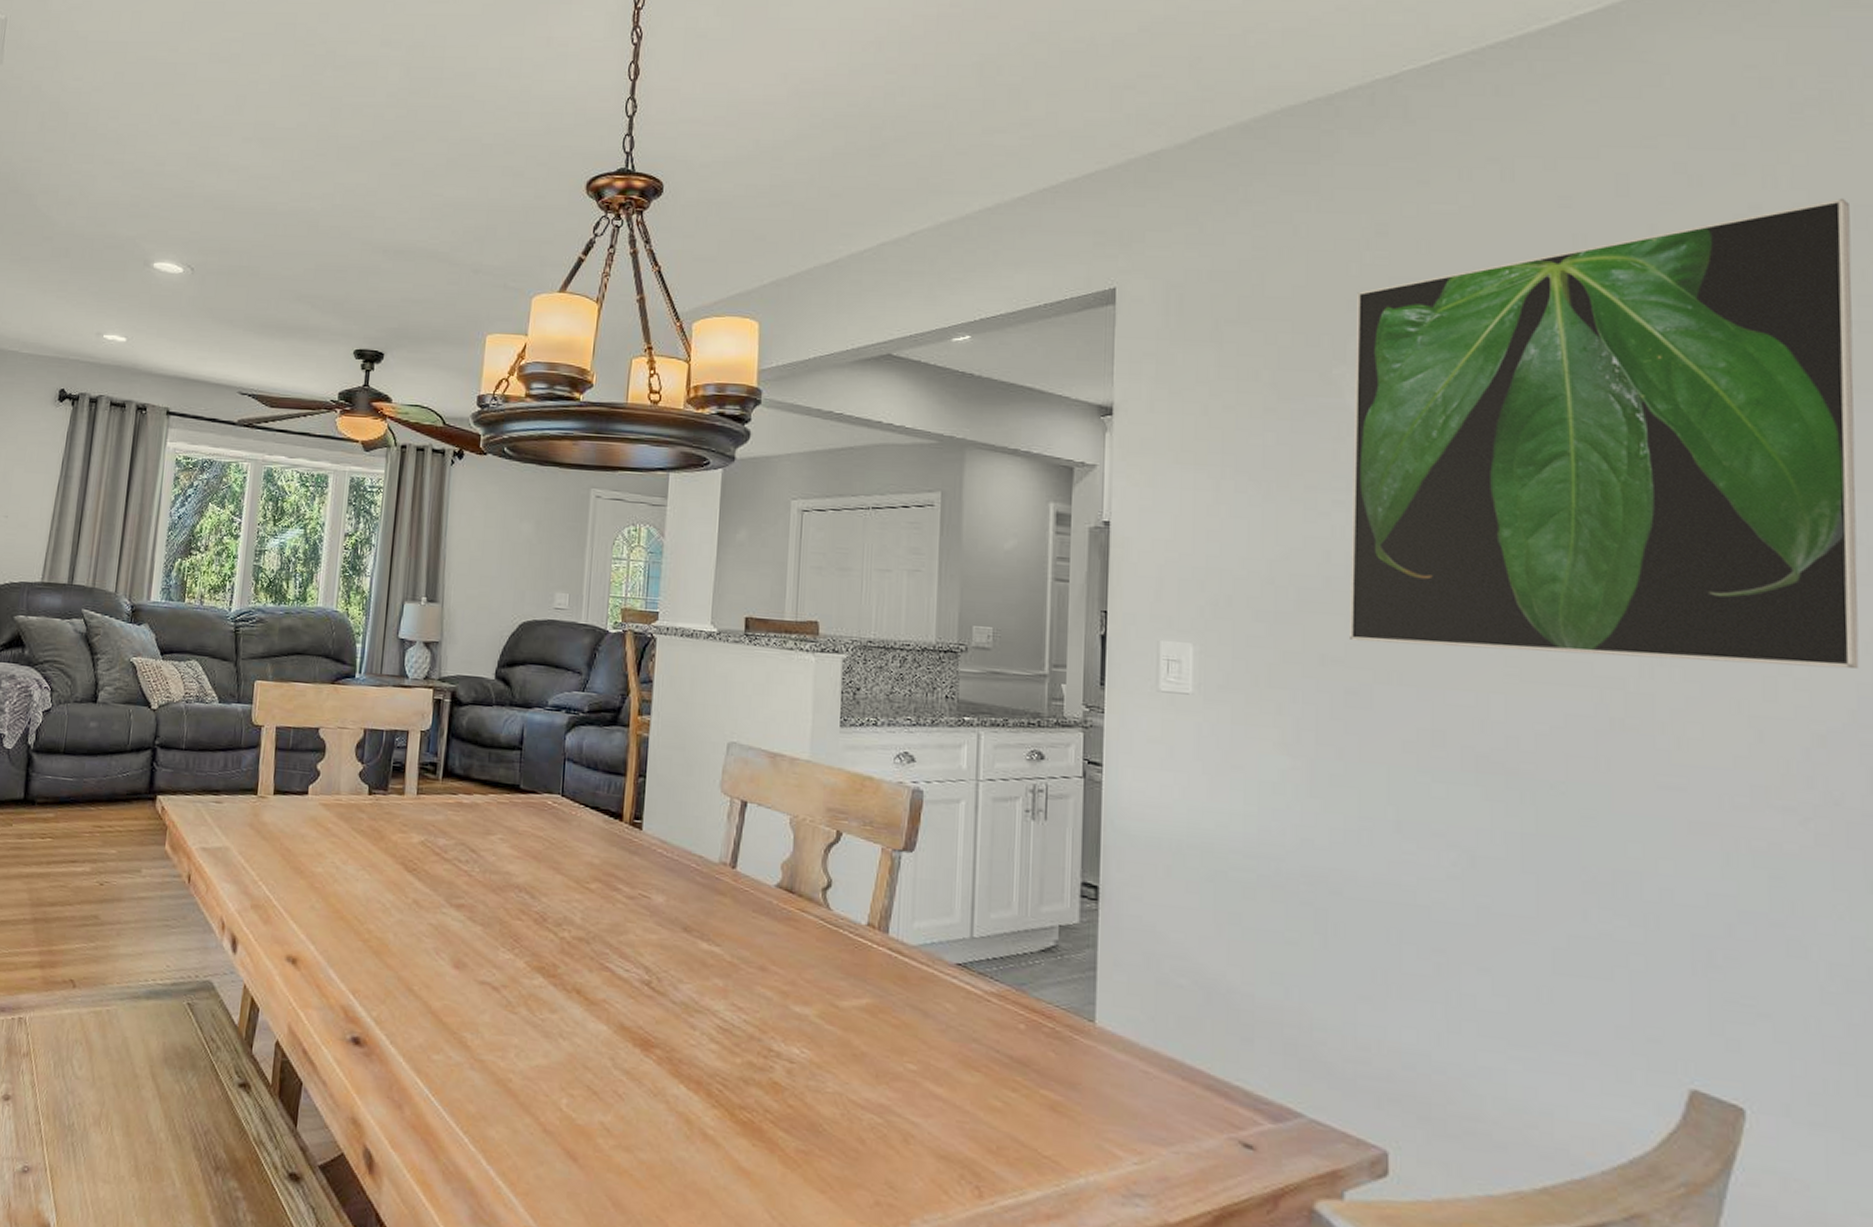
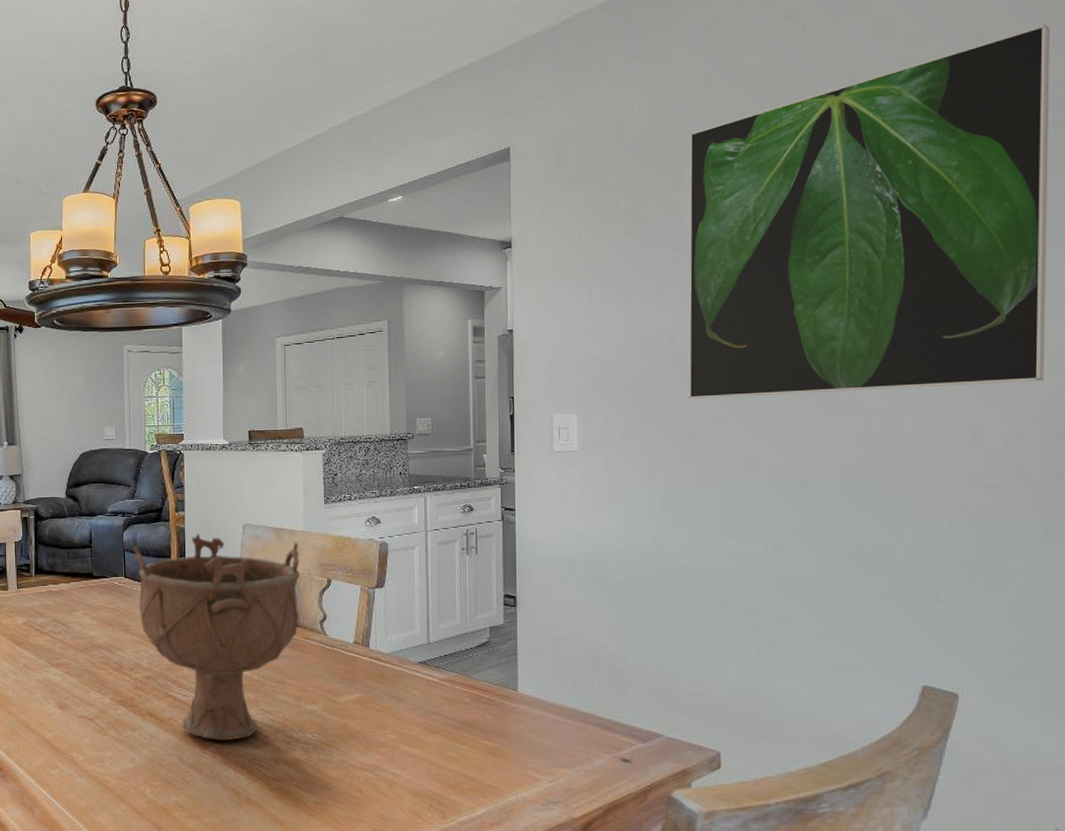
decorative bowl: none [576,748,801,1043] -> present [134,534,300,740]

